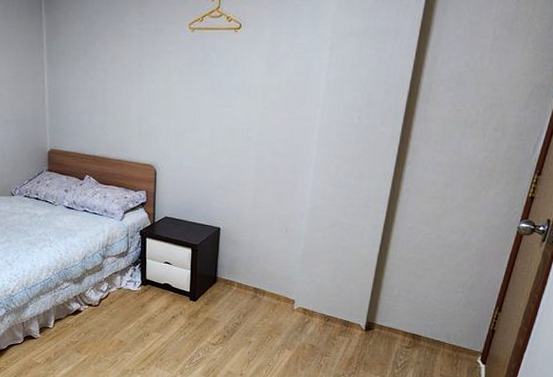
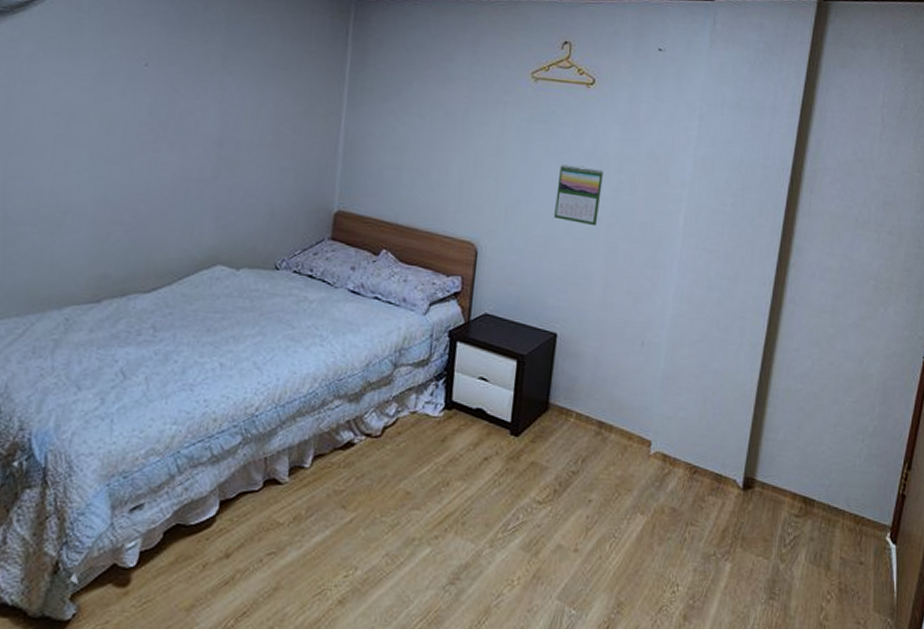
calendar: none [214,98,251,145] -> present [554,164,603,226]

